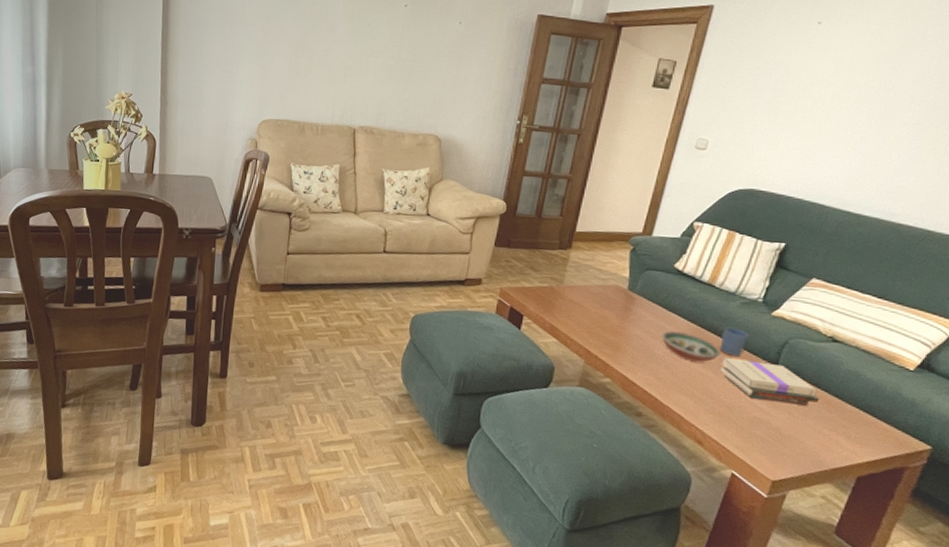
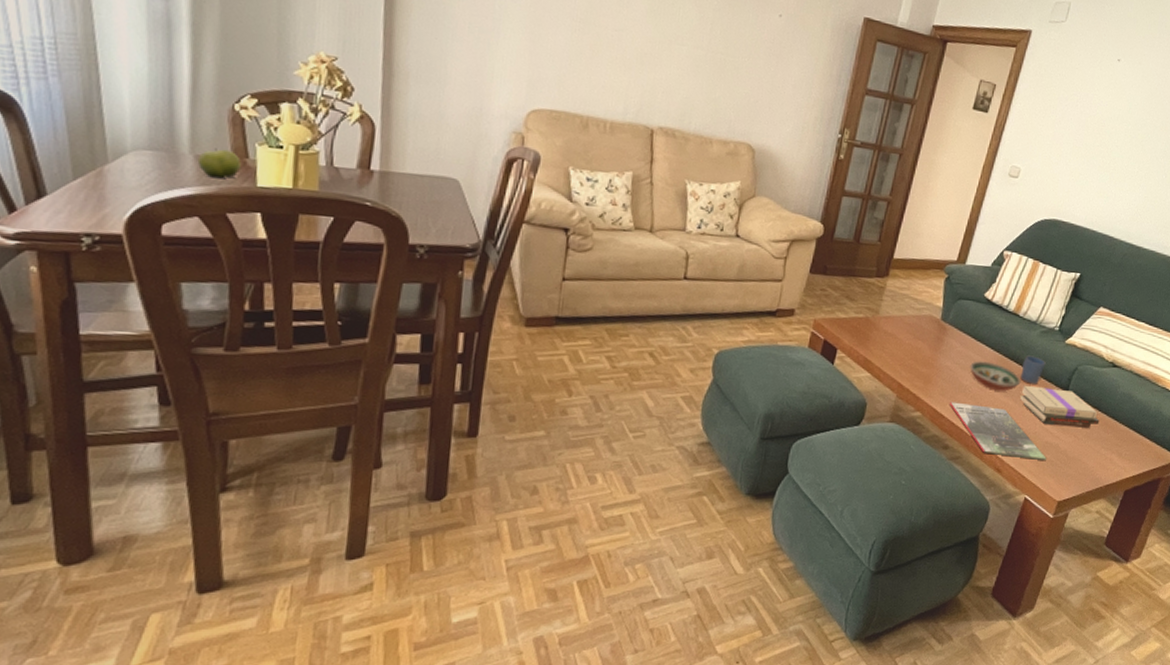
fruit: none [49,164,74,185] -> present [197,148,241,179]
magazine: none [640,370,755,436] -> present [949,401,1046,460]

